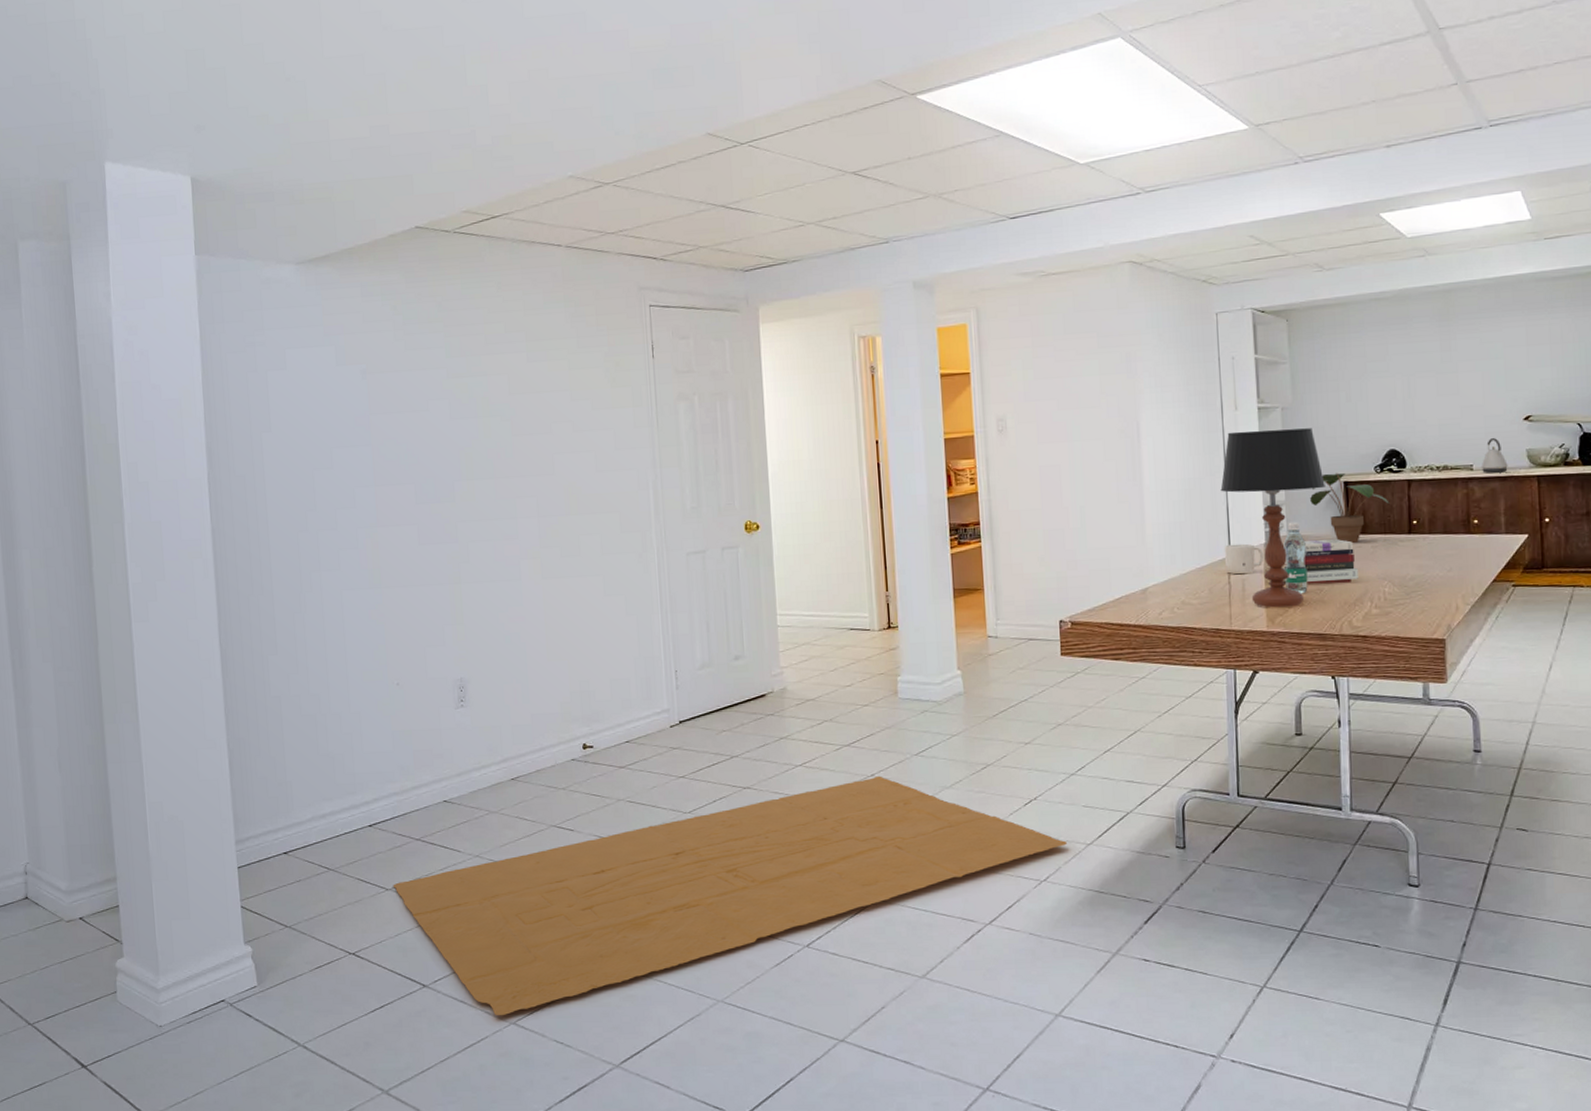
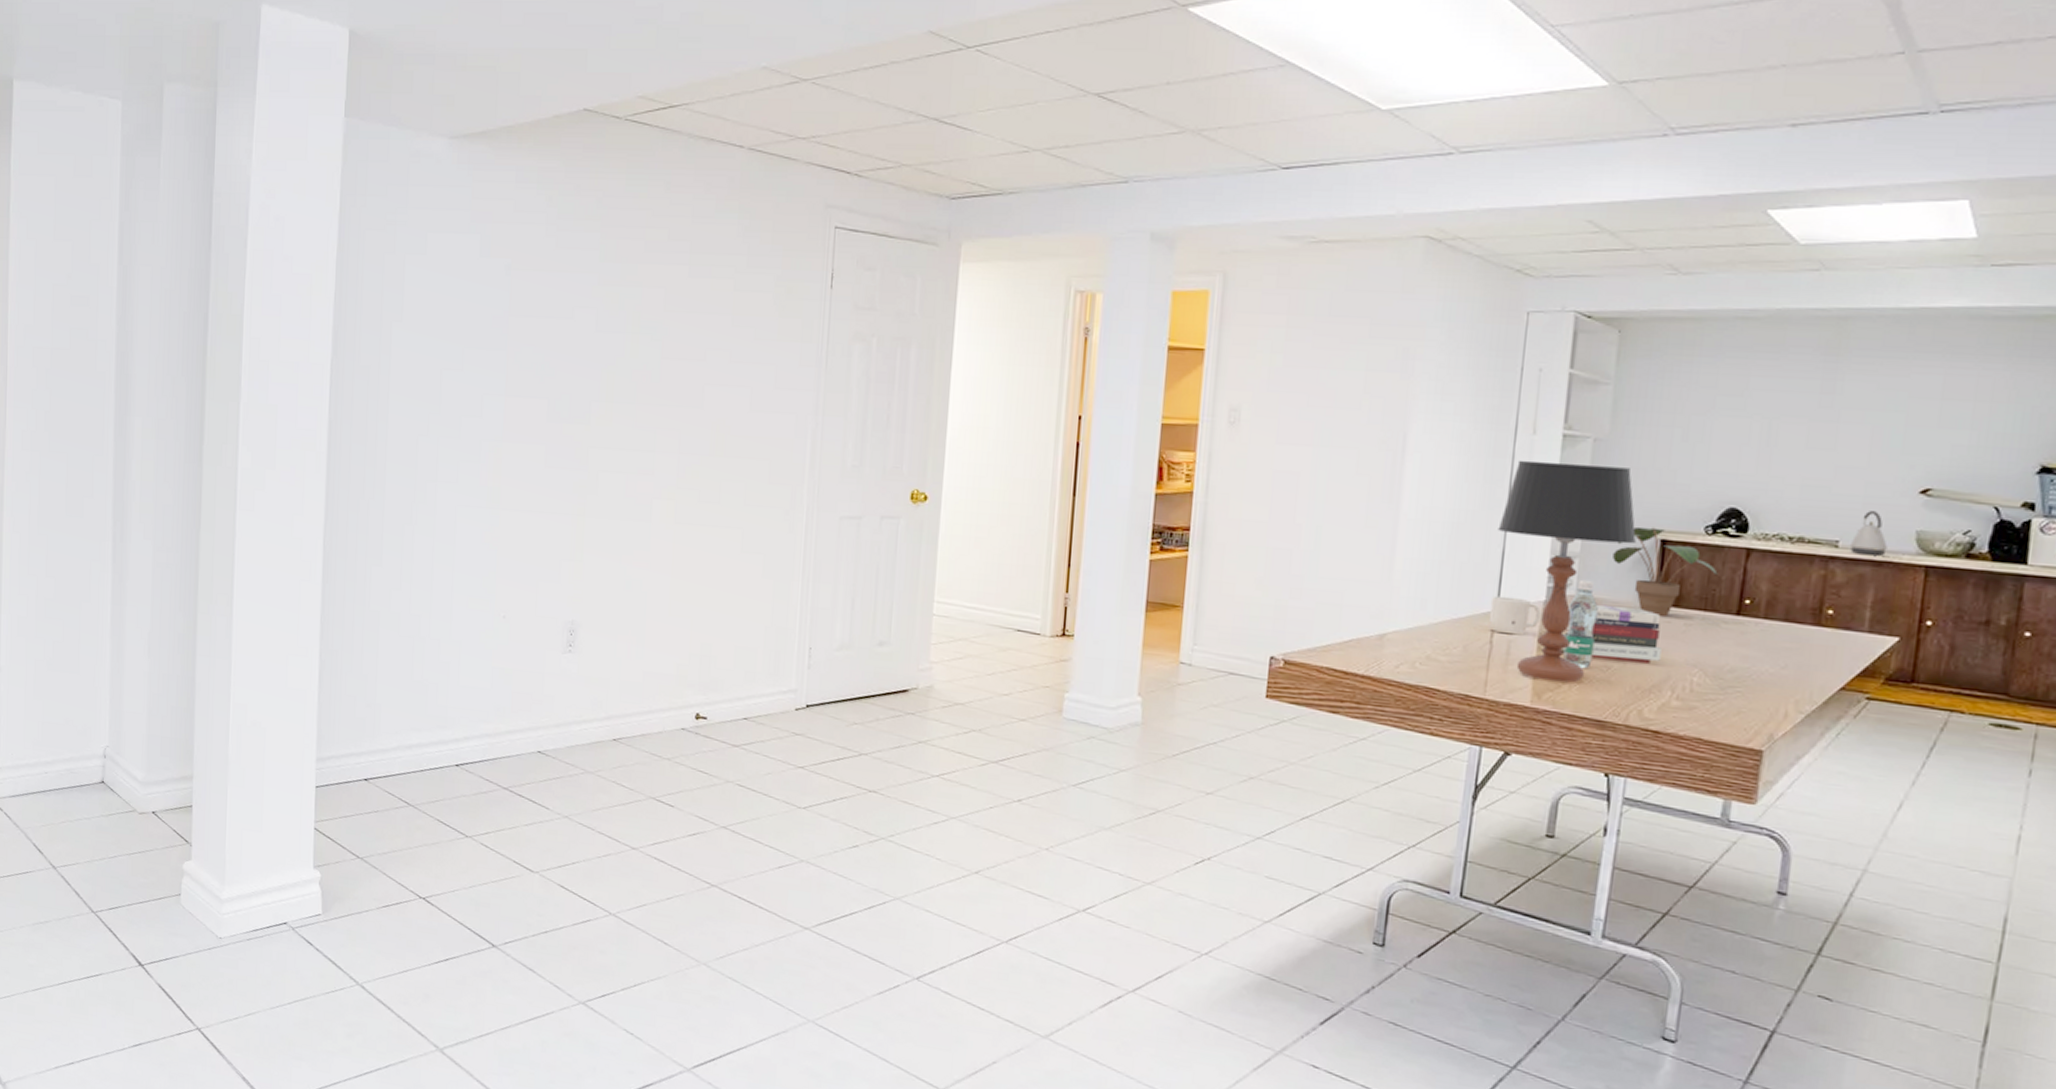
area rug: present [393,775,1067,1016] -> none [473,802,1239,993]

